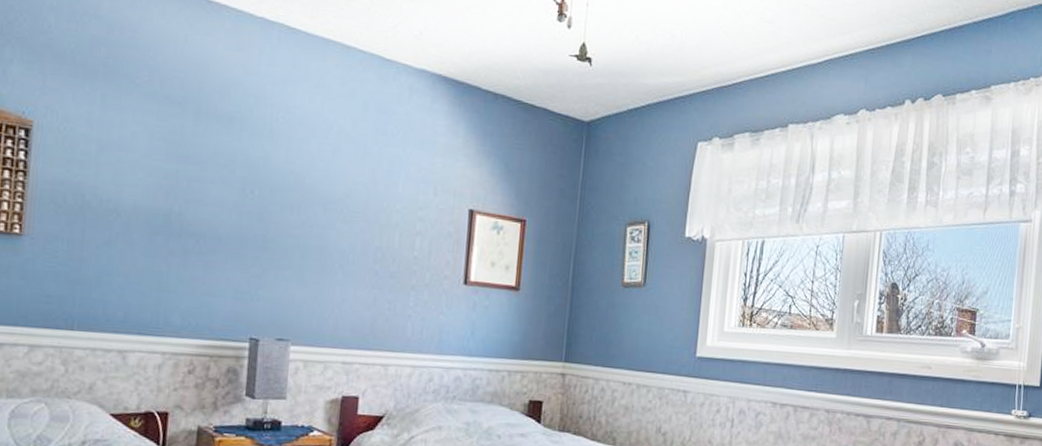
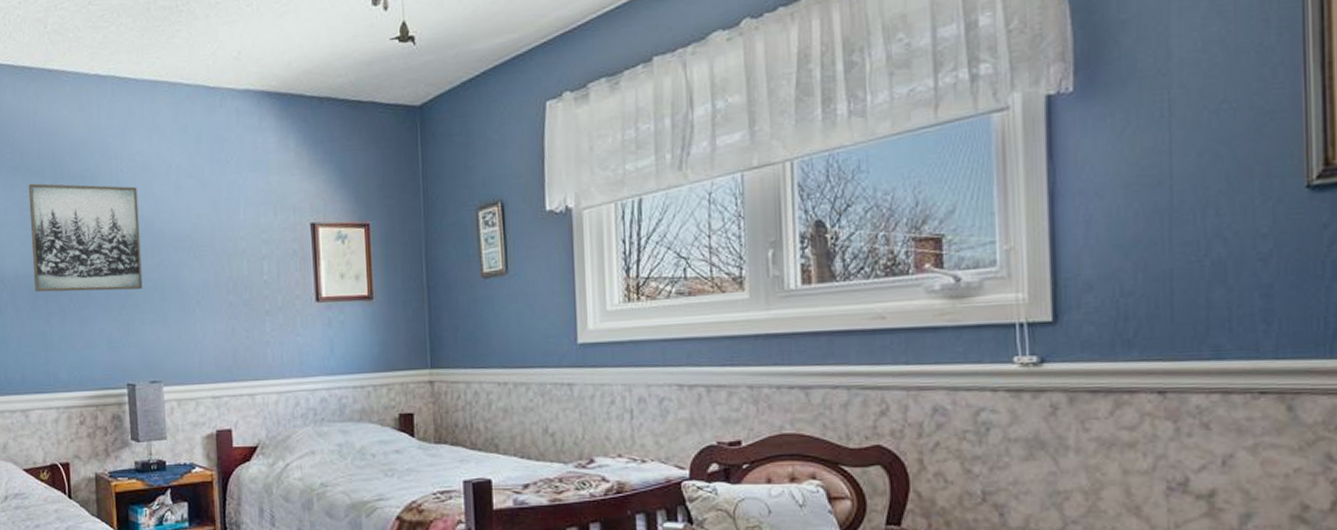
wall art: none [154,113,292,245] -> present [28,183,143,293]

